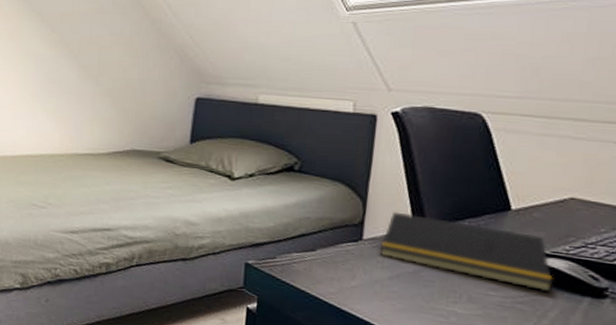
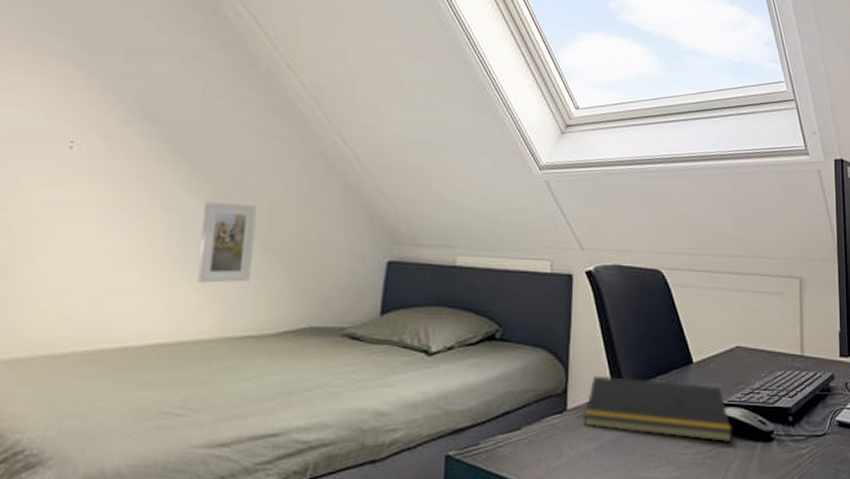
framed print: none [49,47,90,112] -> present [197,201,257,283]

